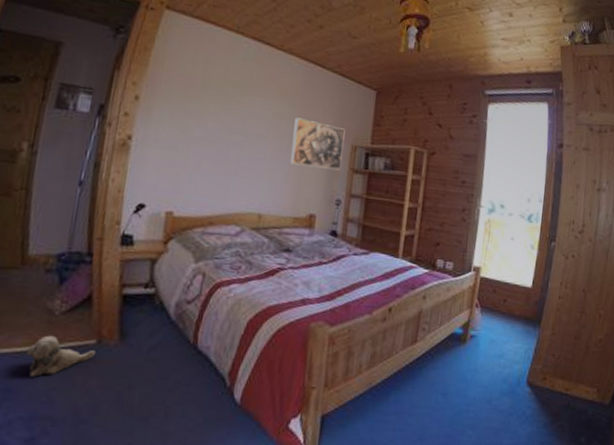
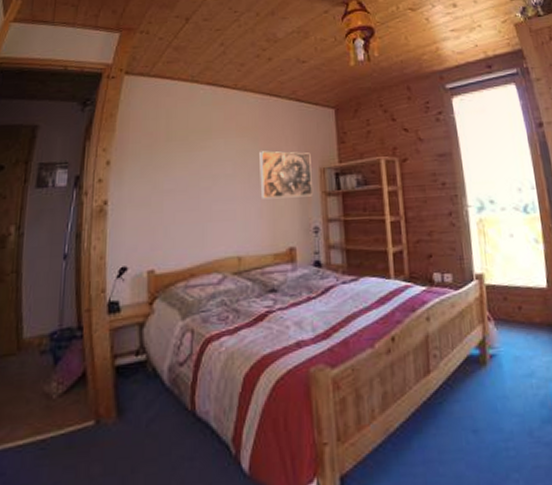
plush toy: present [27,335,95,377] -> none [29,421,95,472]

